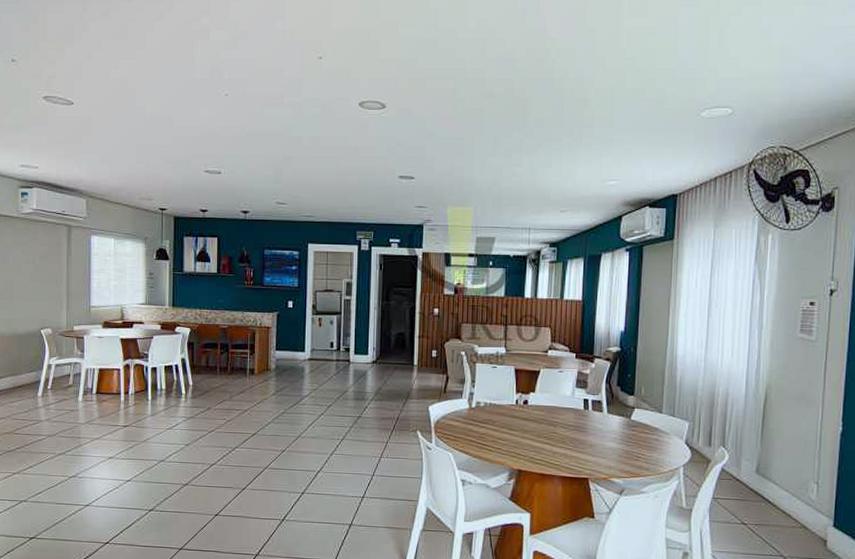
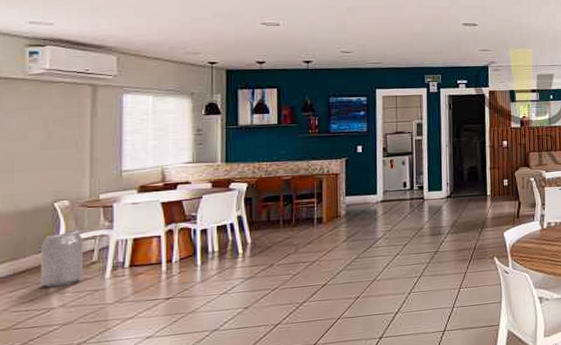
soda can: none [32,357,62,403] -> present [41,232,83,288]

